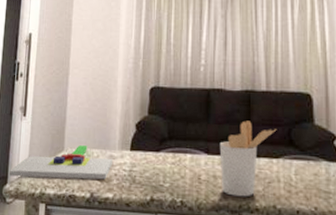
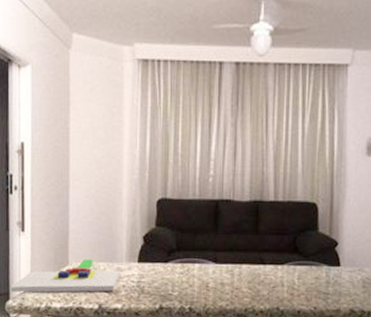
utensil holder: present [219,120,277,197] -> none [227,230,283,301]

